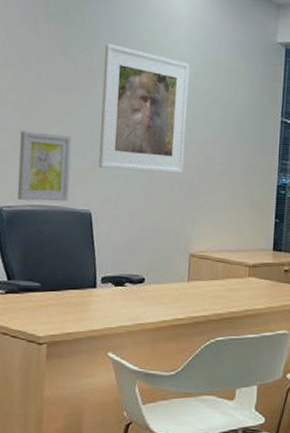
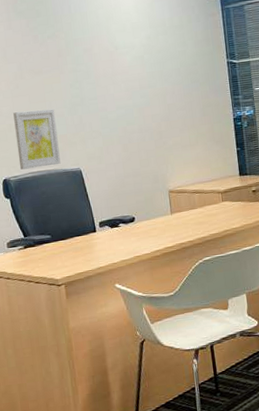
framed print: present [99,44,190,173] -> none [67,25,151,131]

